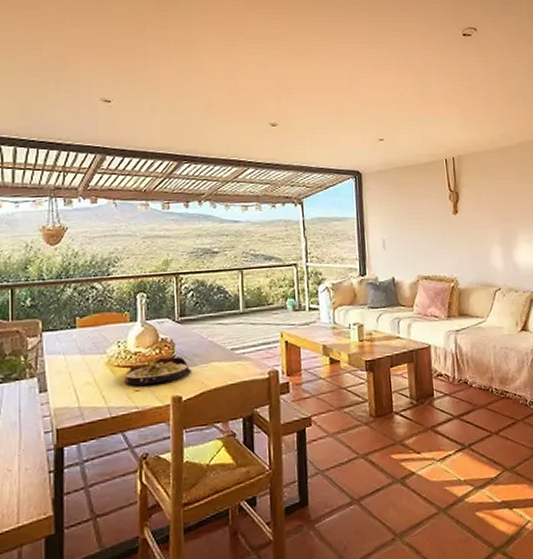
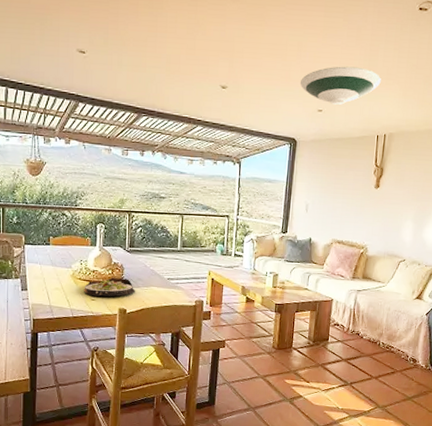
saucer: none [355,93,439,132] -> present [299,66,381,105]

